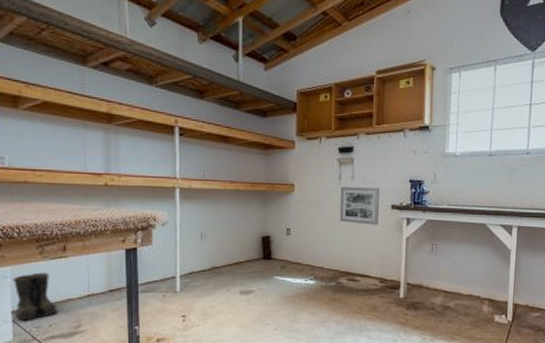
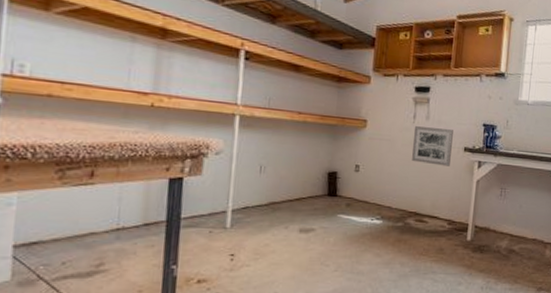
boots: present [12,272,59,322] -> none [18,200,77,258]

